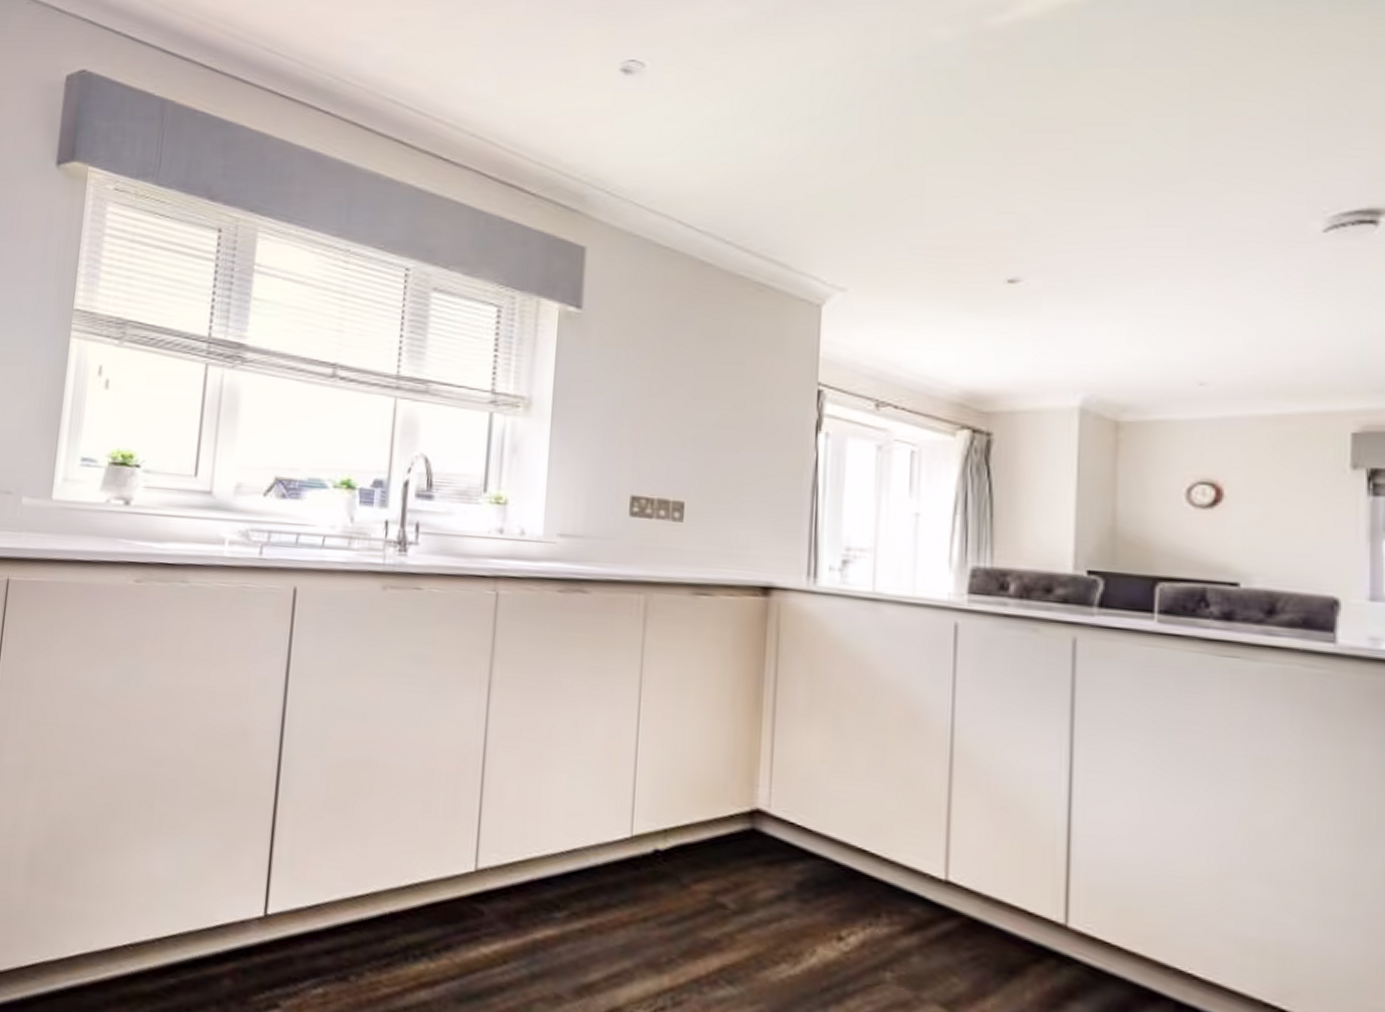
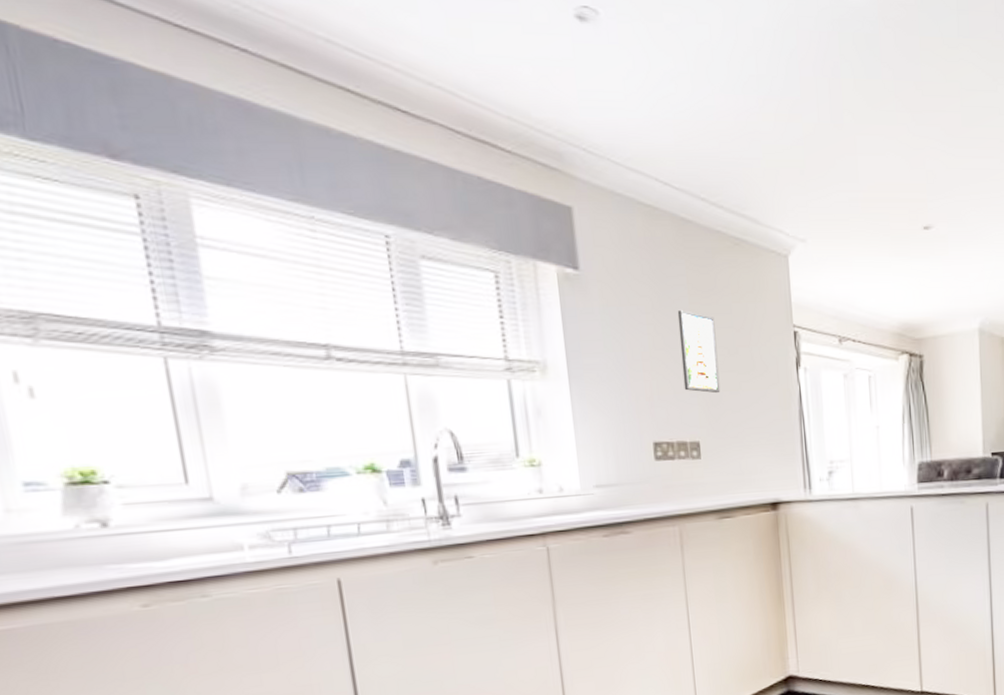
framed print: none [675,355,722,451] -> present [677,309,721,394]

